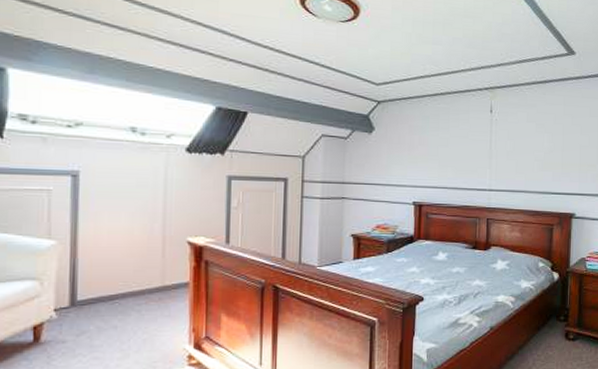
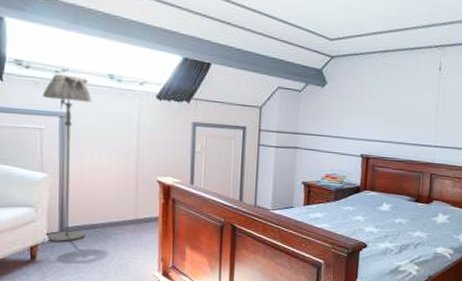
floor lamp: none [52,128,111,318] -> present [43,74,93,242]

